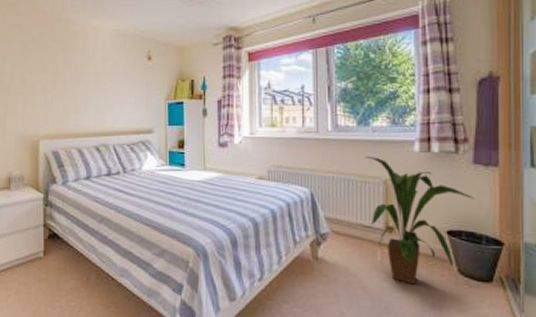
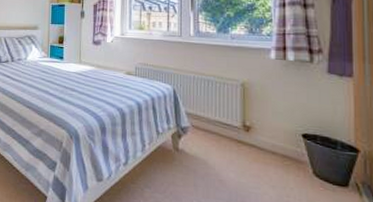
house plant: present [365,156,475,285] -> none [224,60,329,182]

